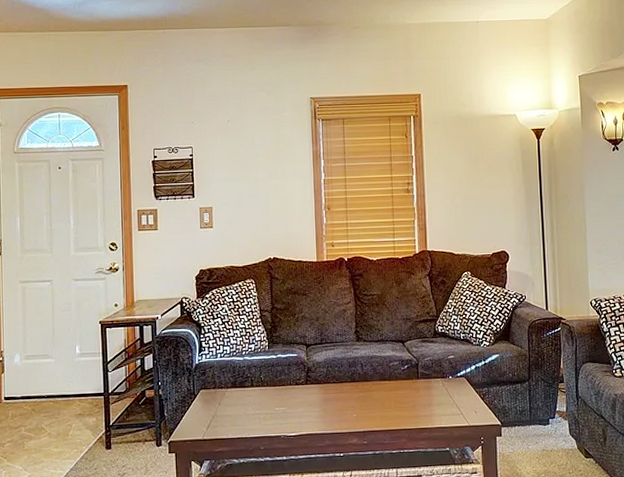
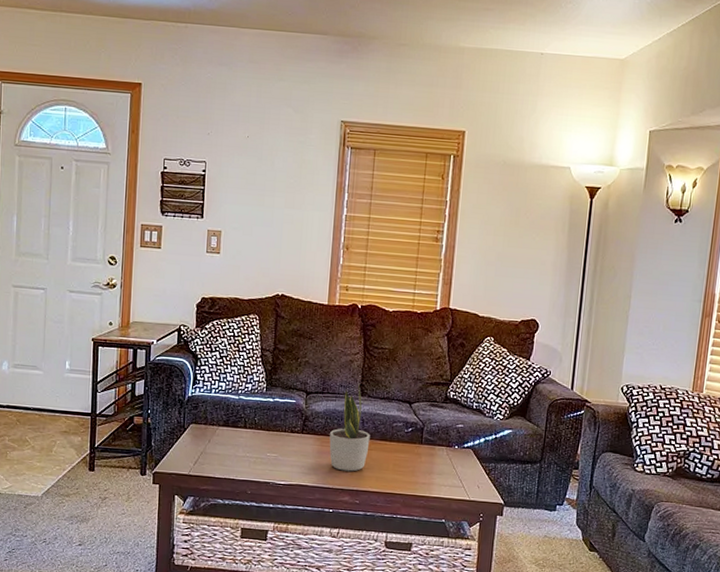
potted plant: none [332,330,370,415] -> present [329,383,370,472]

